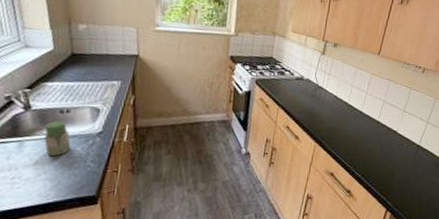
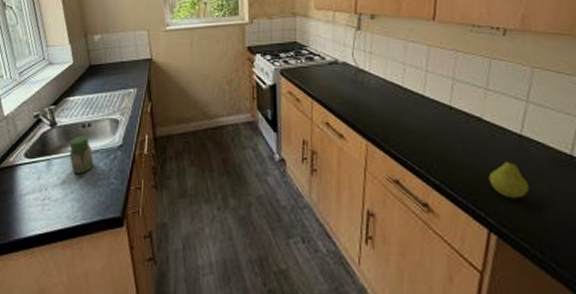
fruit: none [393,161,417,189] -> present [488,158,530,199]

